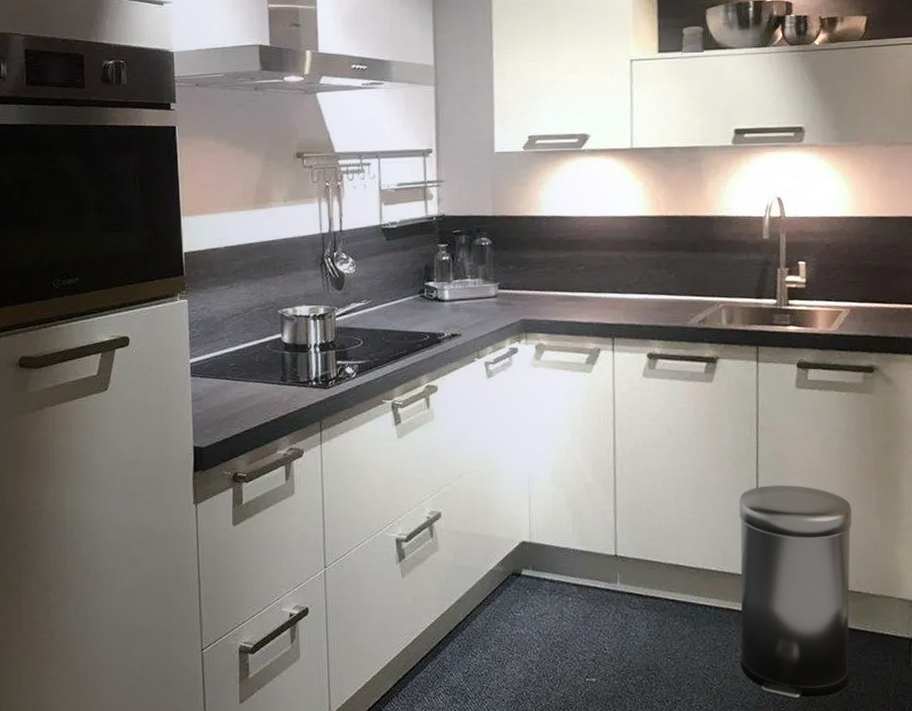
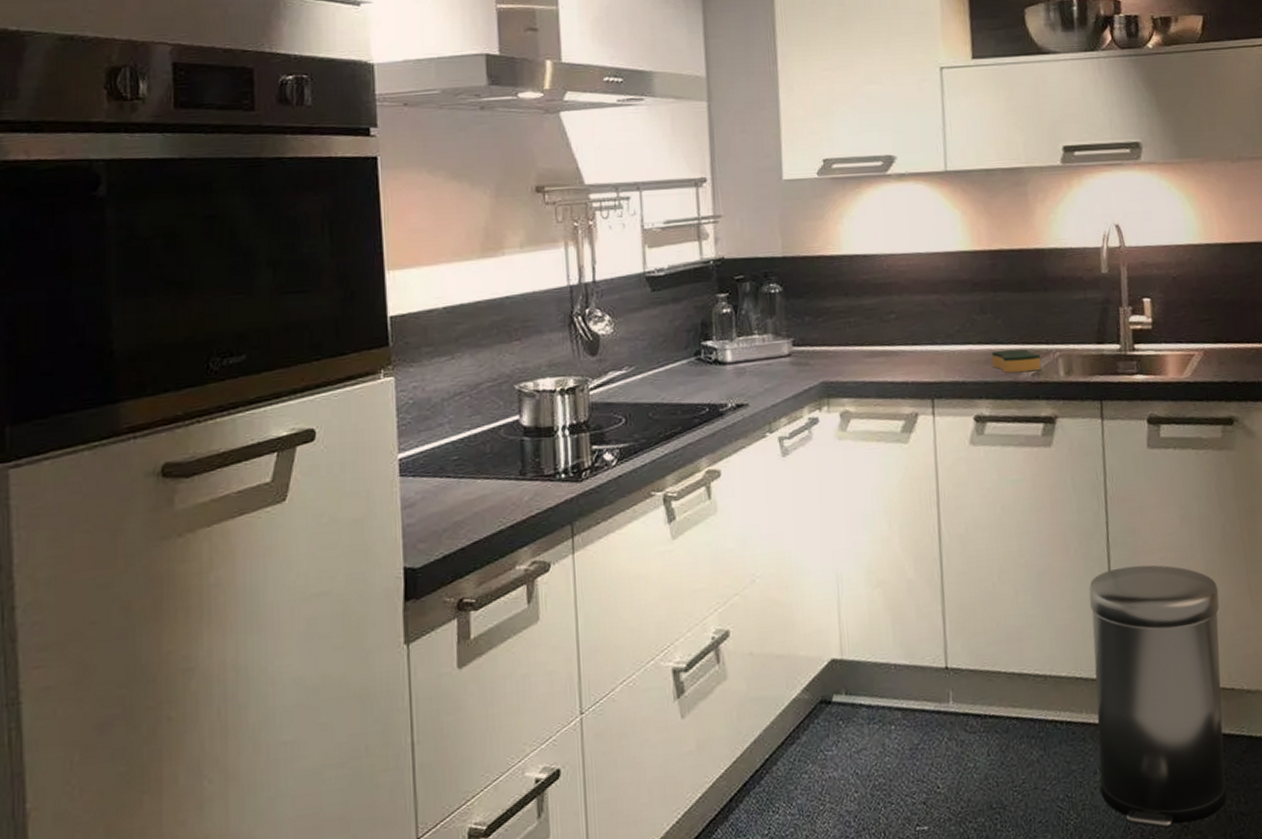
sponge: none [664,300,707,320] -> present [991,349,1042,373]
salt shaker: present [681,25,705,55] -> none [998,27,1025,61]

